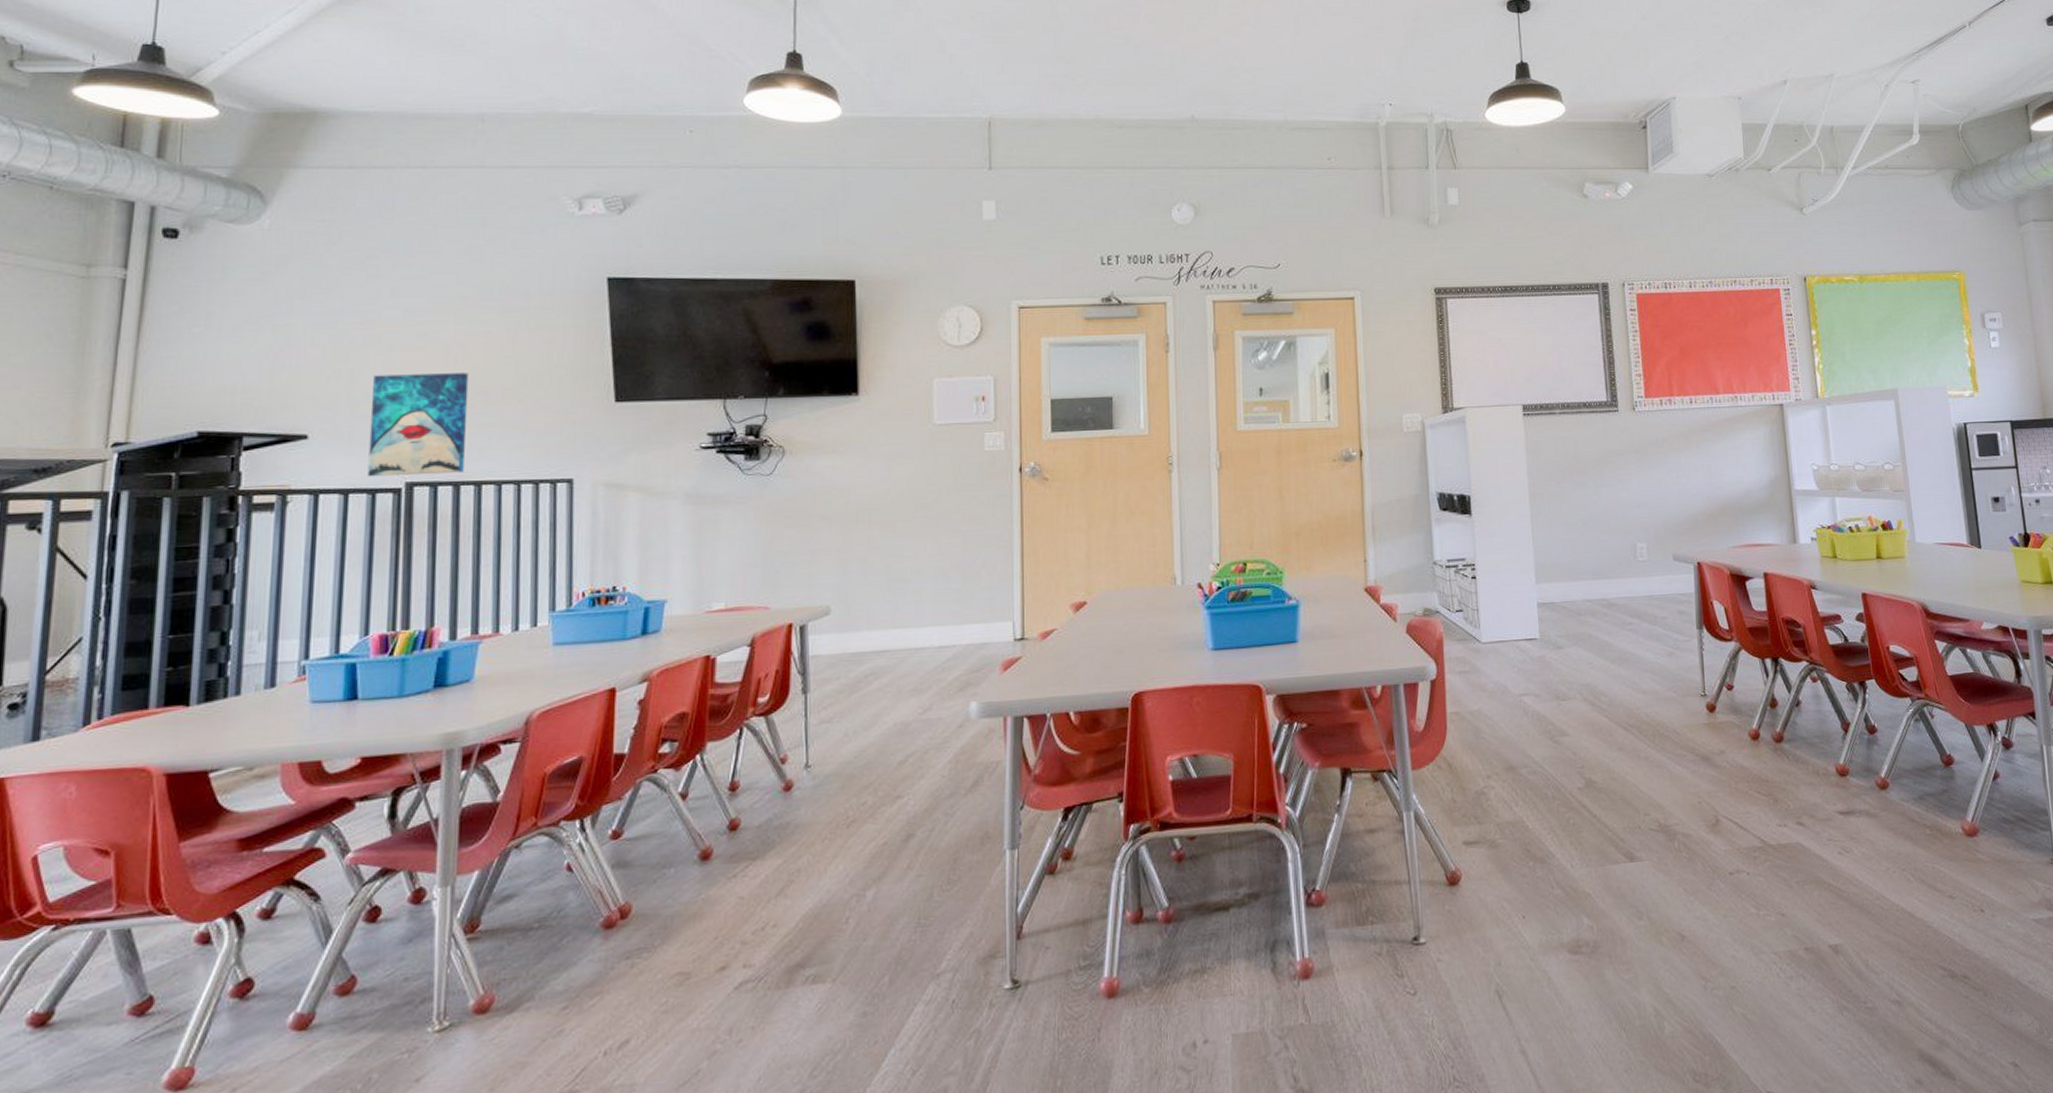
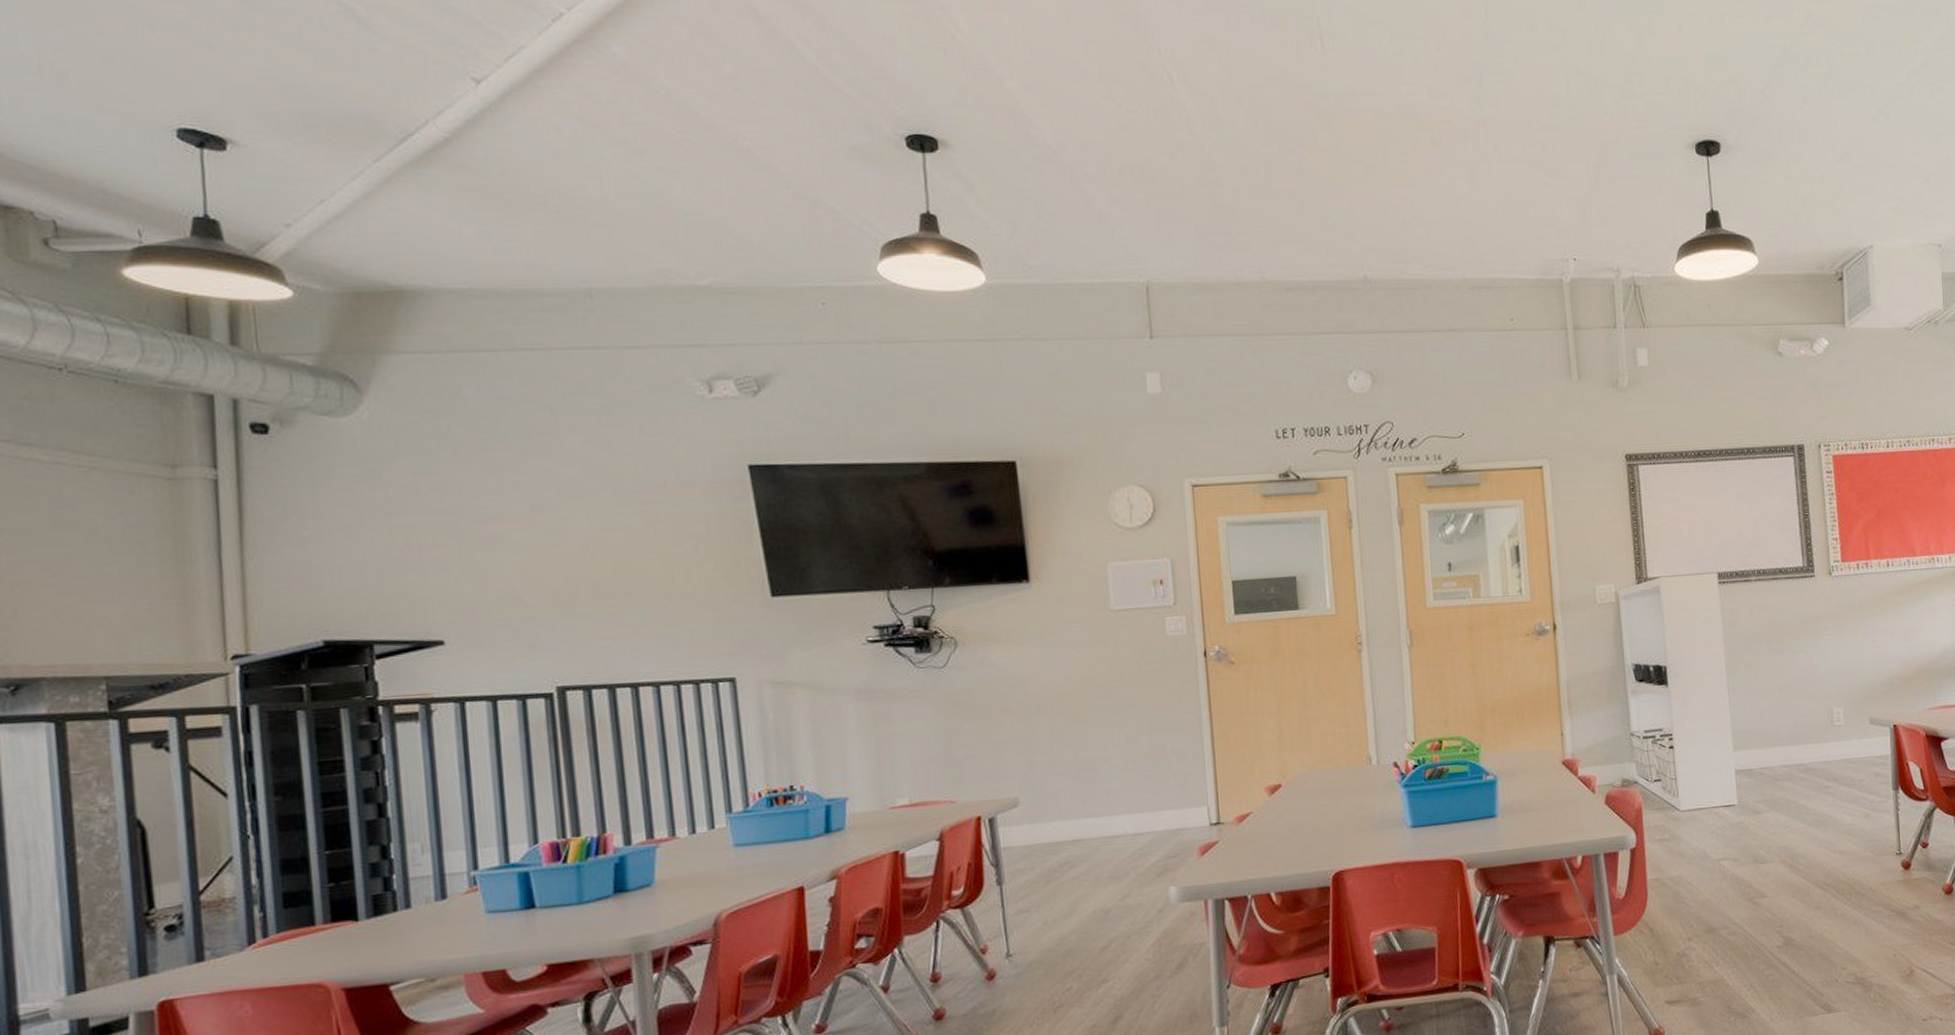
wall art: present [368,373,469,477] -> none [507,570,618,683]

